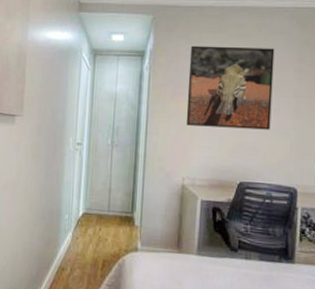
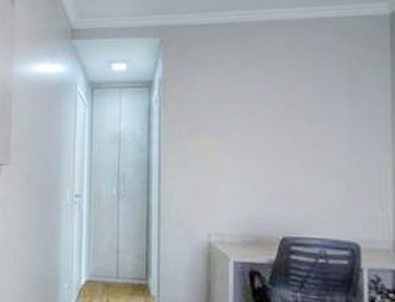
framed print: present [186,46,275,130] -> none [208,68,318,170]

